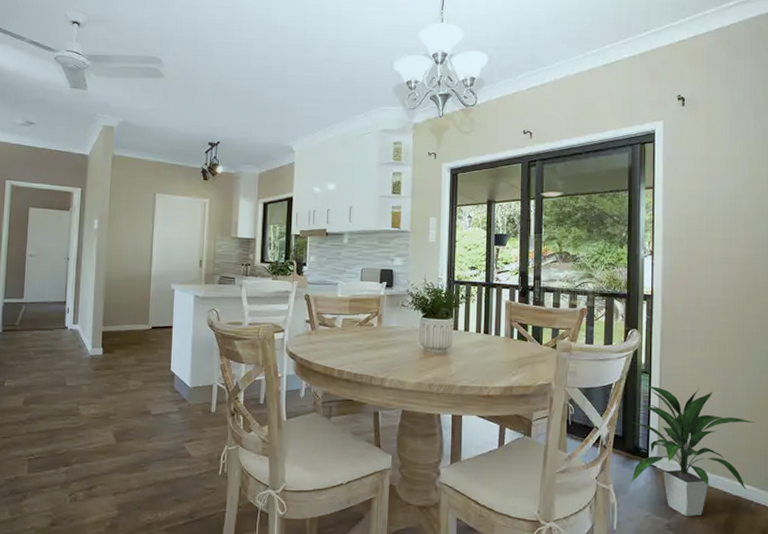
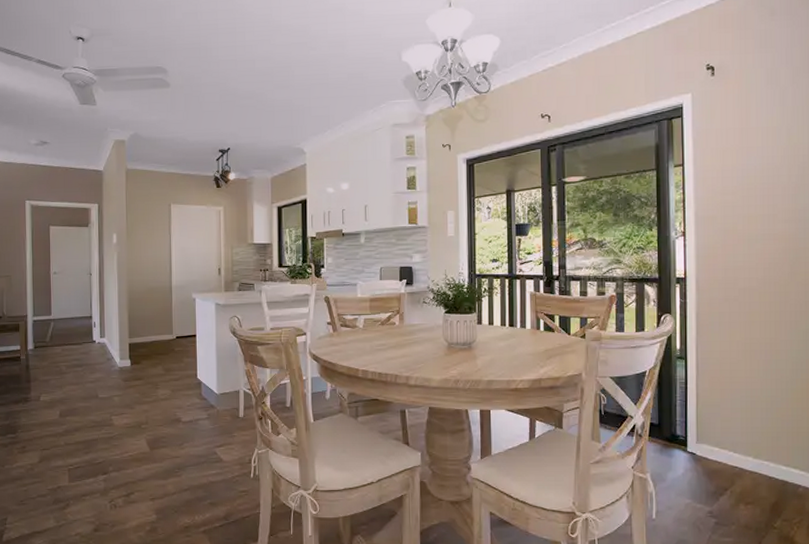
indoor plant: present [631,385,755,516] -> none [669,371,801,503]

